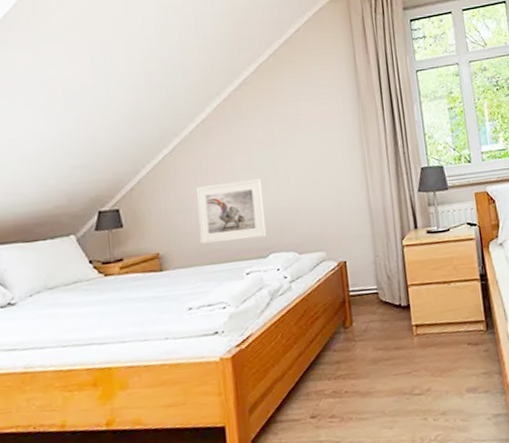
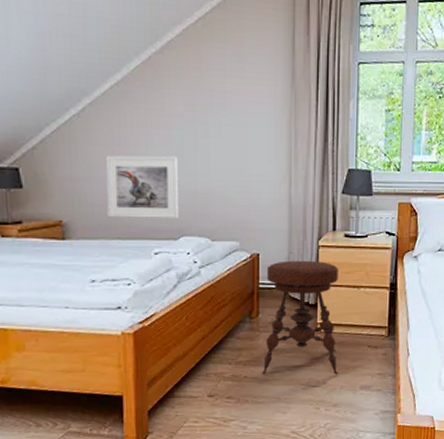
stool: none [354,261,442,387] -> present [262,260,338,375]

